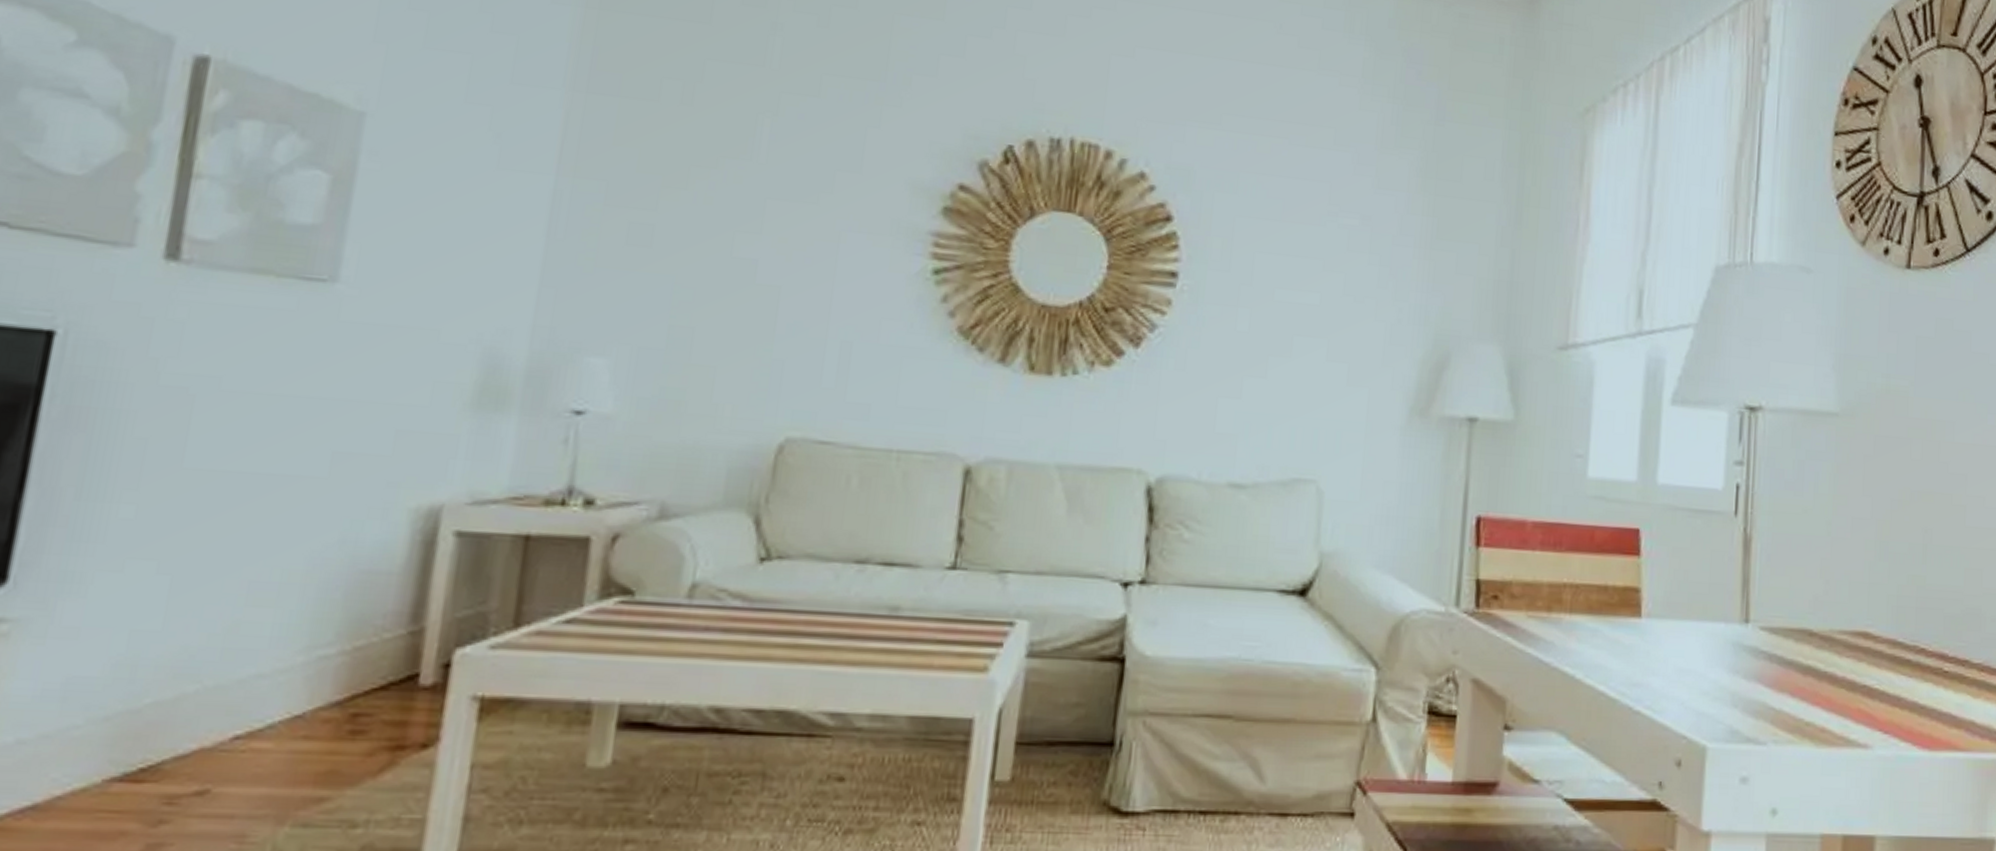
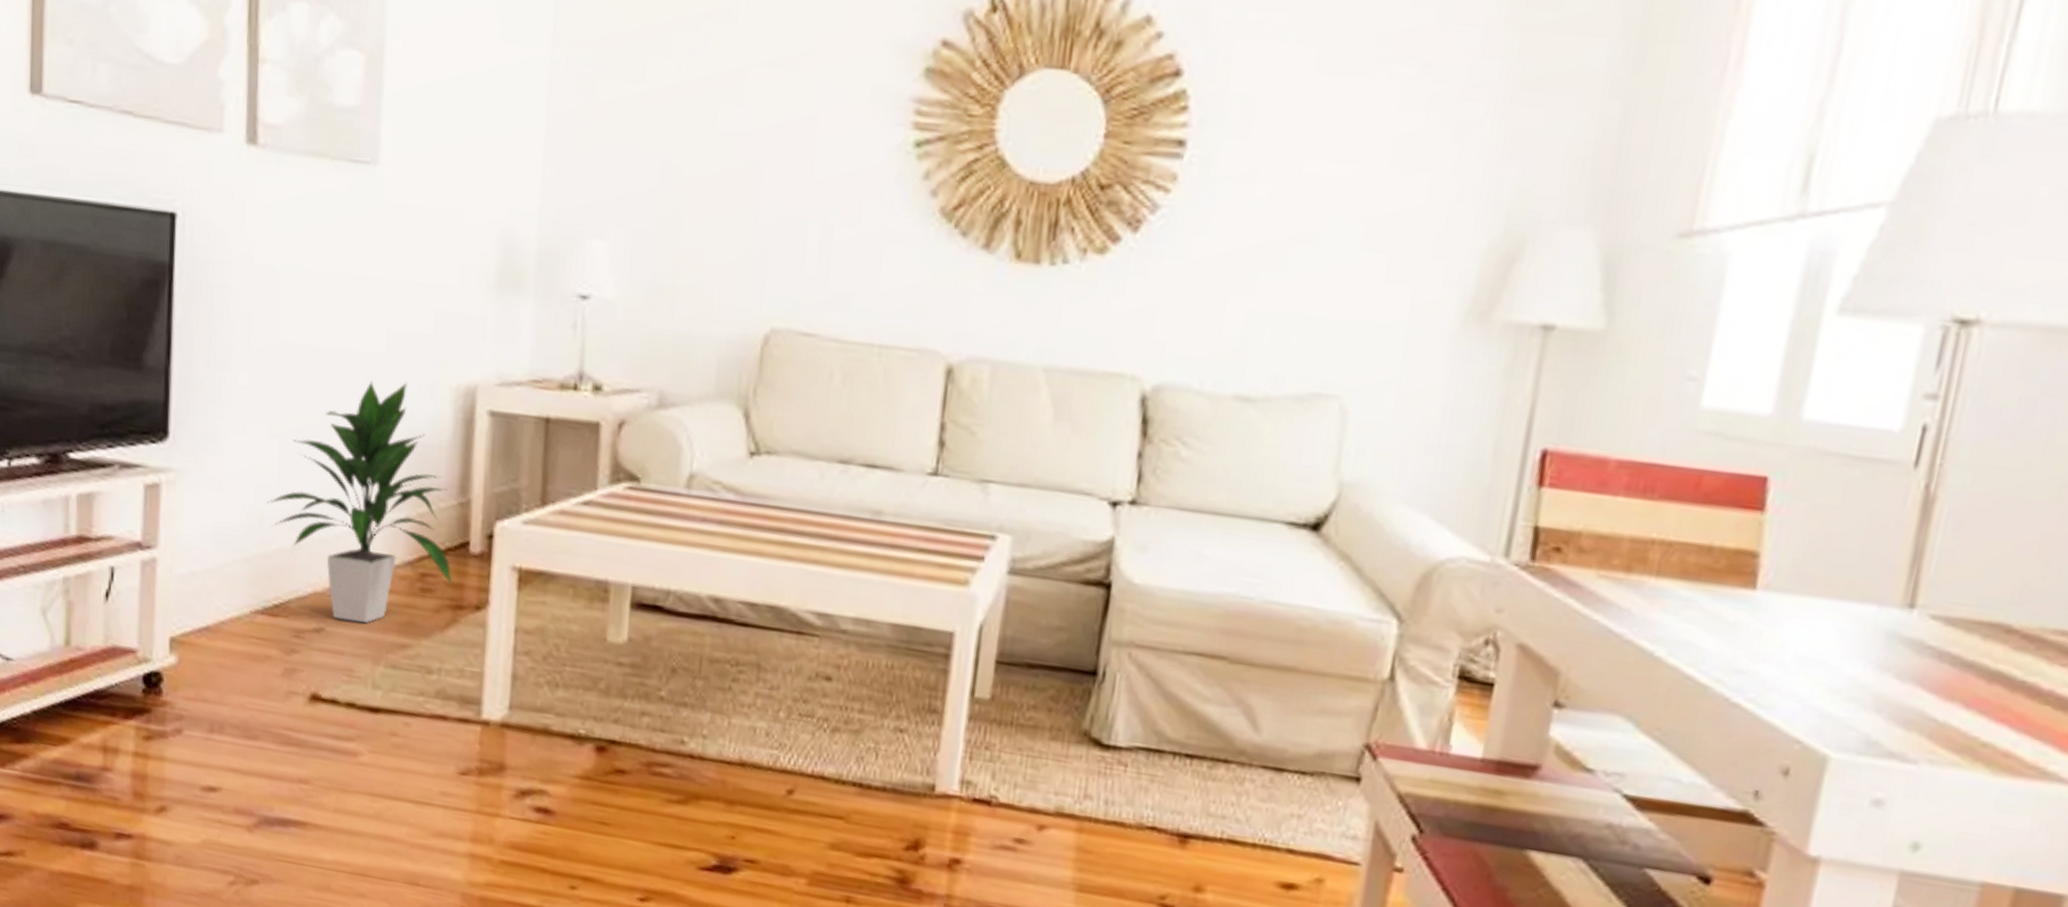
indoor plant: none [143,505,396,779] -> present [267,380,452,624]

